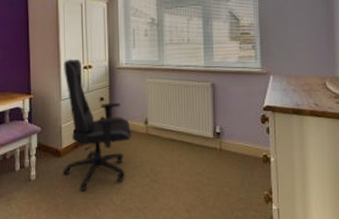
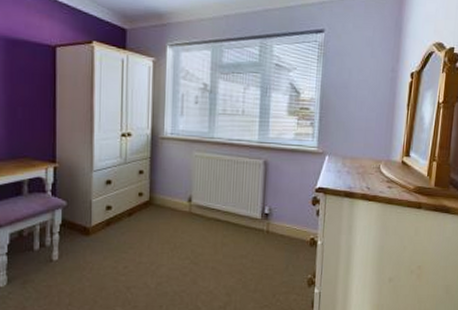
office chair: present [62,59,131,191] -> none [91,124,172,273]

